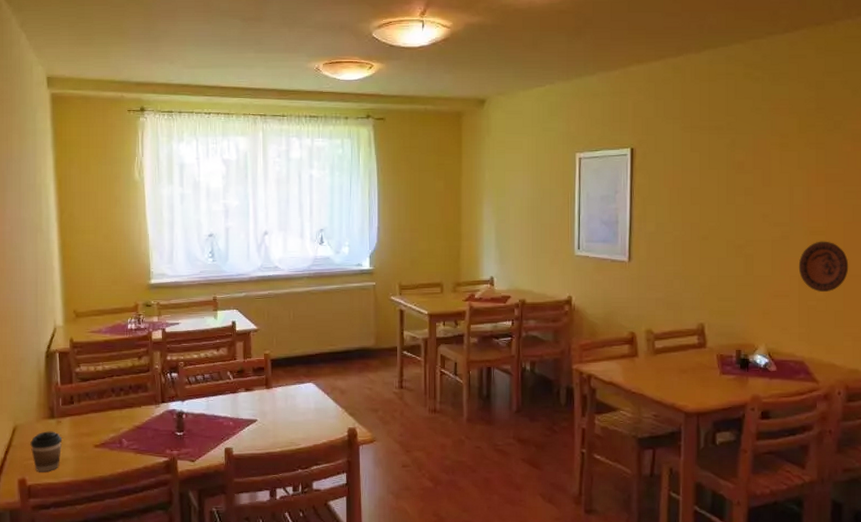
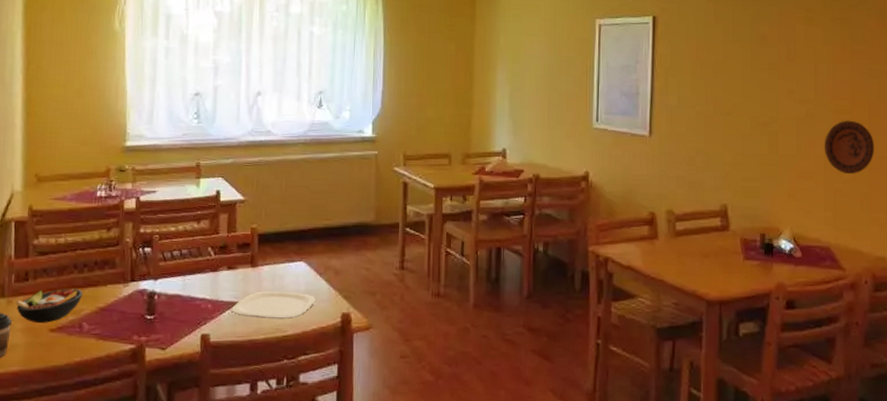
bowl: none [64,410,121,440] -> present [16,289,83,323]
plate: none [250,410,325,434] -> present [231,291,317,320]

